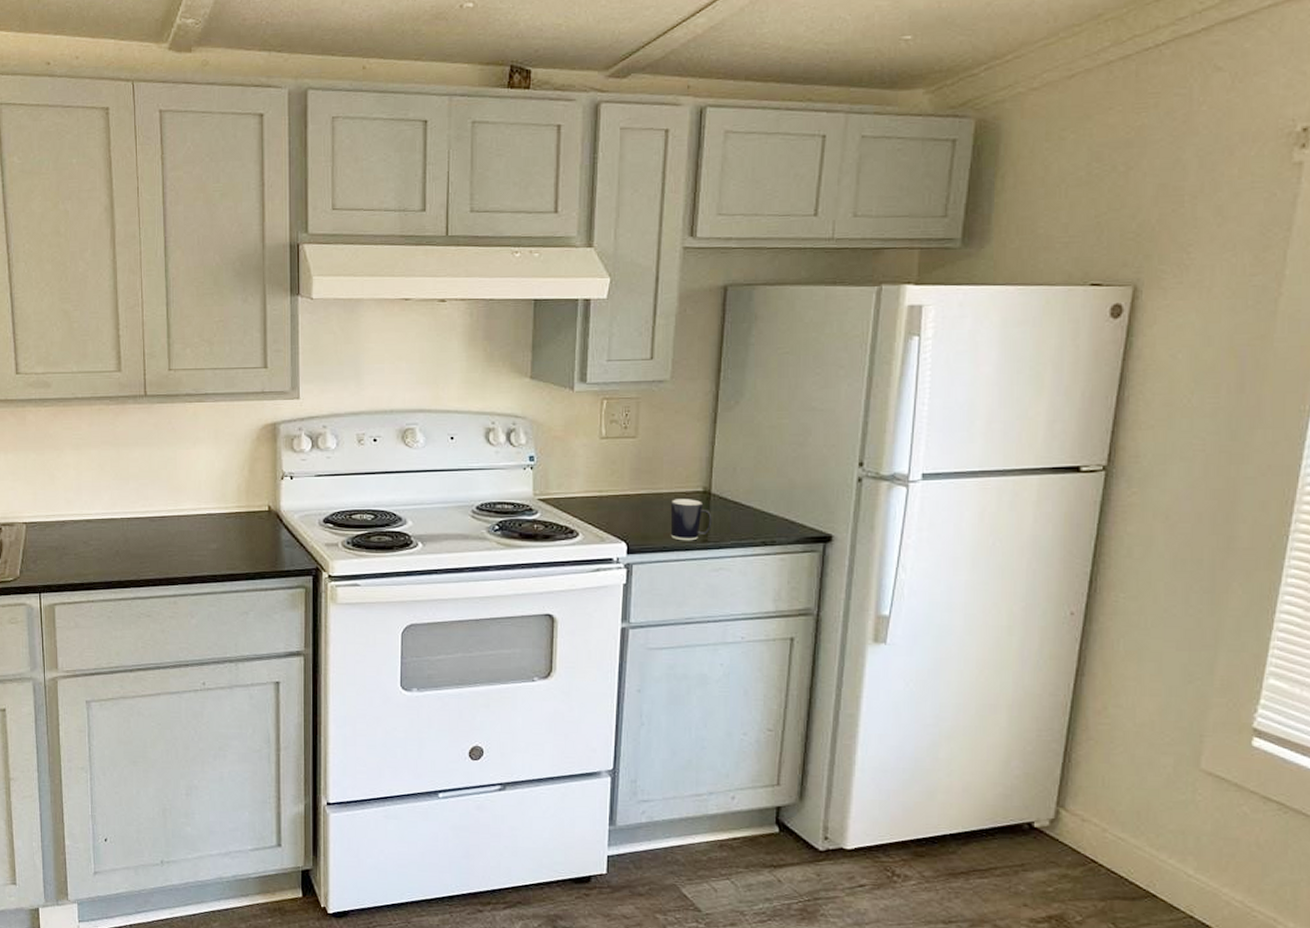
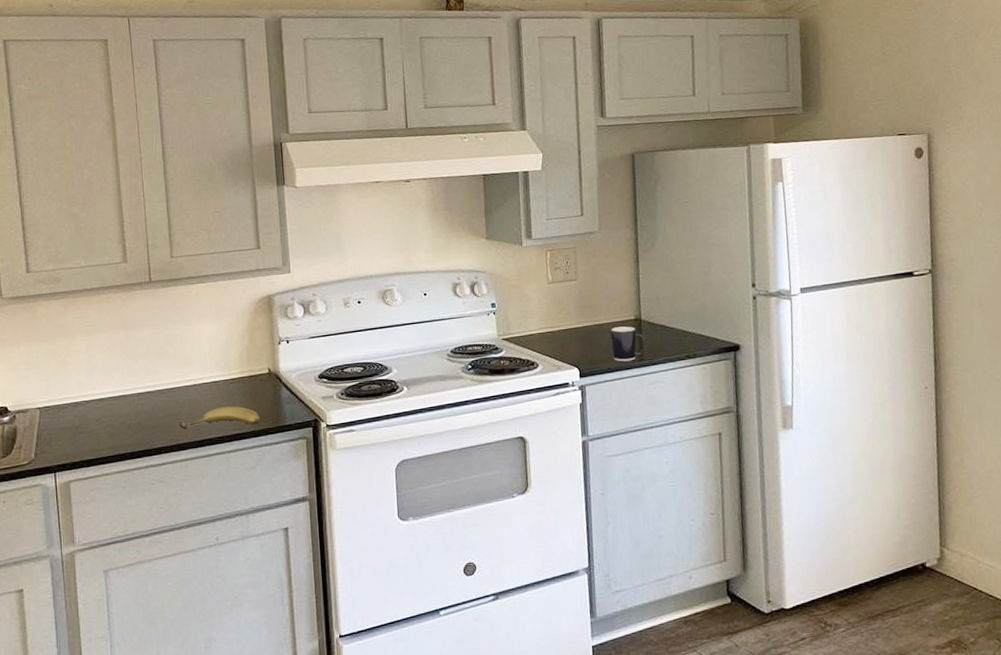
fruit: none [169,543,257,566] -> present [179,406,261,429]

